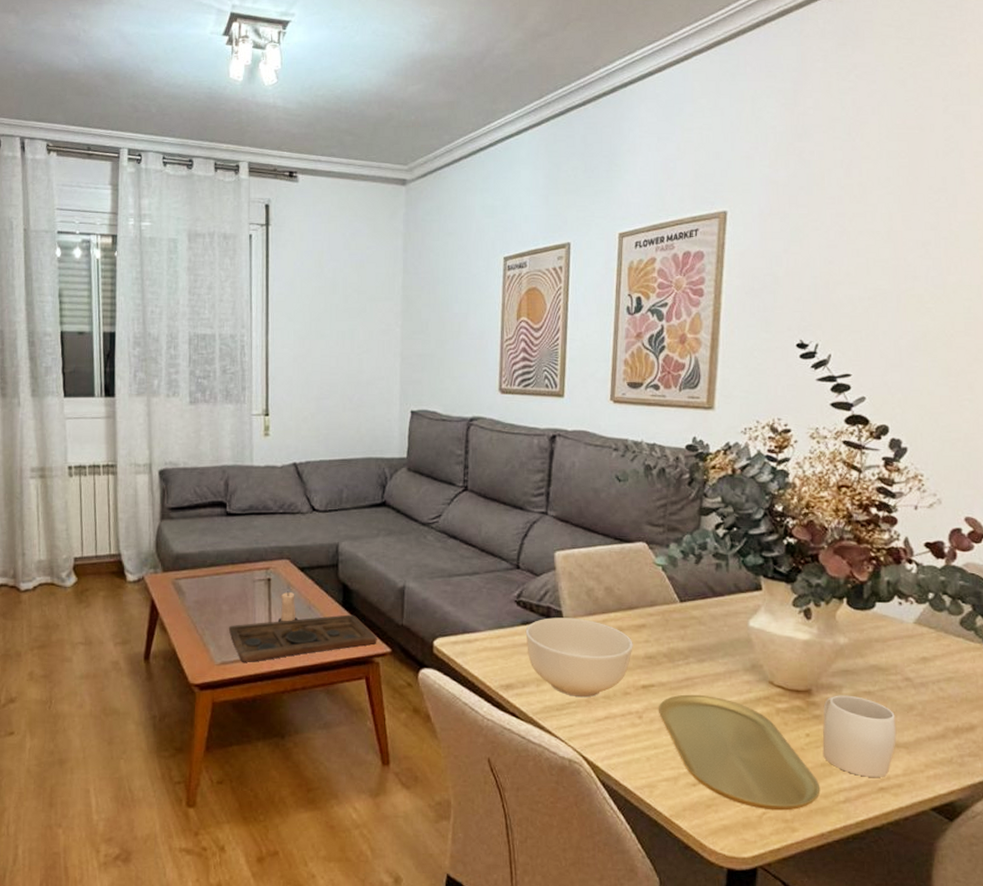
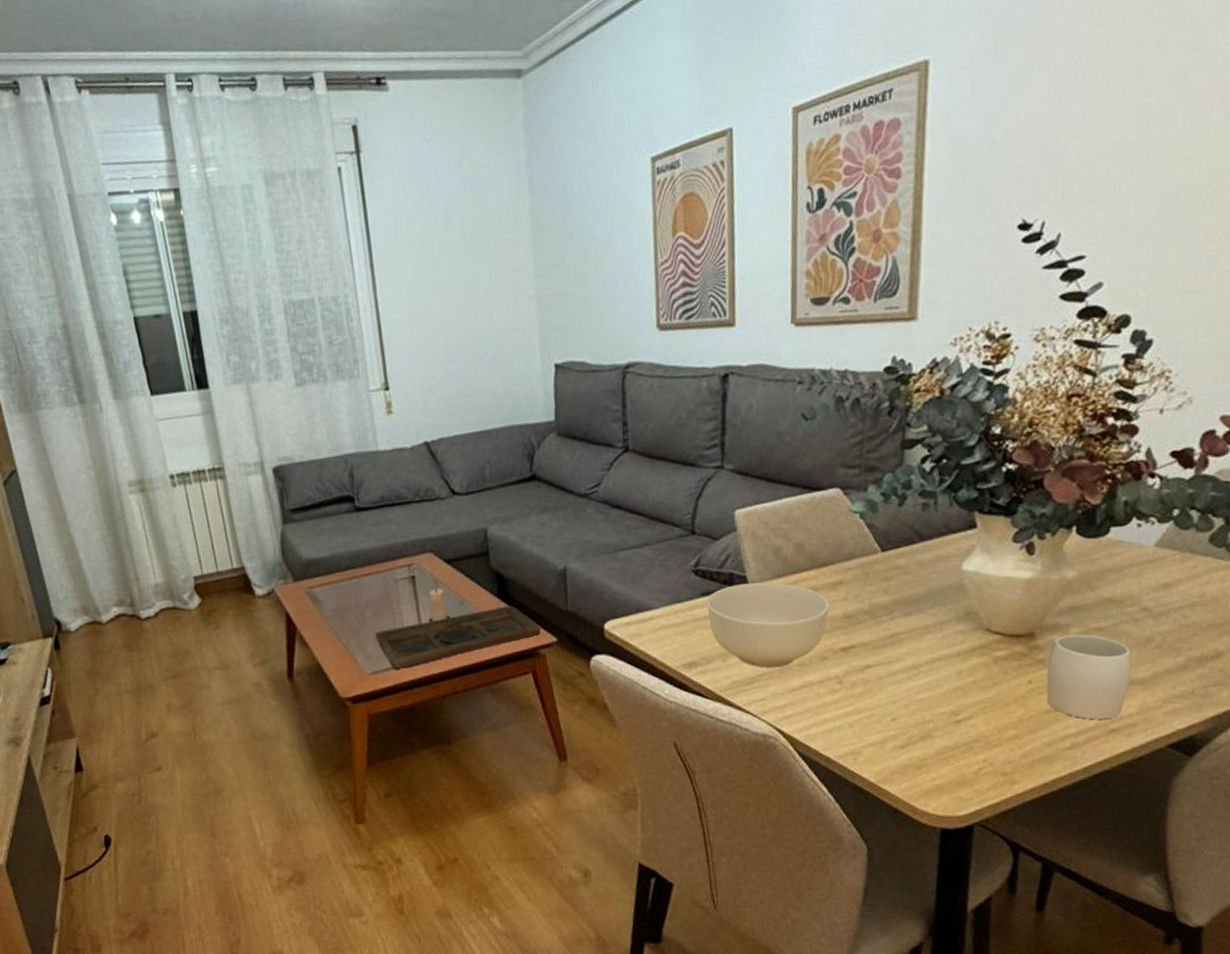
placemat: present [659,694,821,811] -> none [861,651,1044,765]

